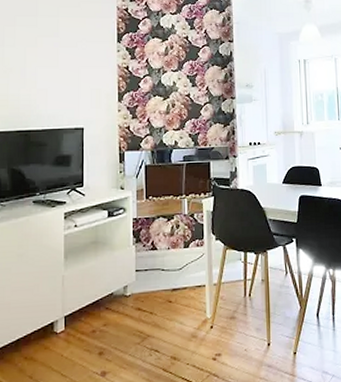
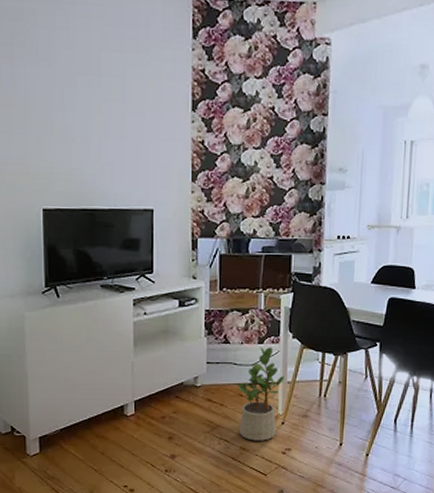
potted plant: none [166,250,211,349] -> present [237,347,285,441]

